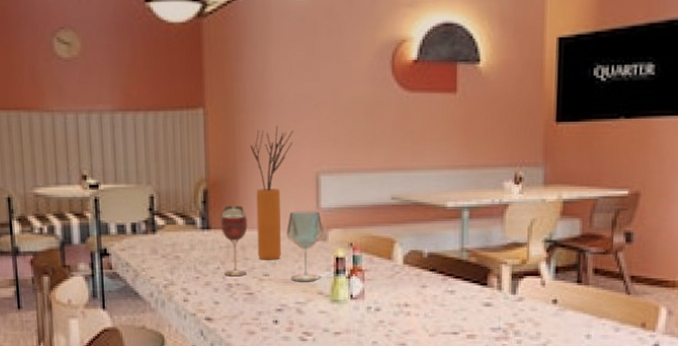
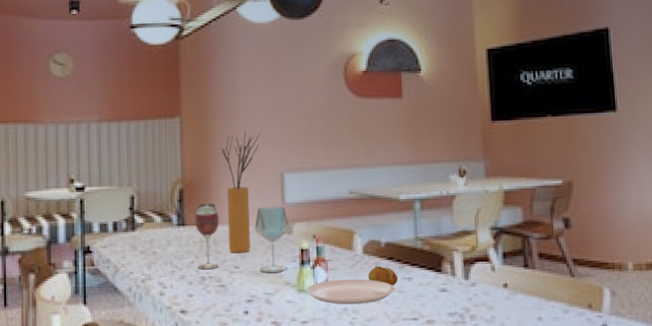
plate: none [340,290,435,316] -> present [306,279,394,305]
bread roll: none [407,277,440,298] -> present [367,266,398,285]

